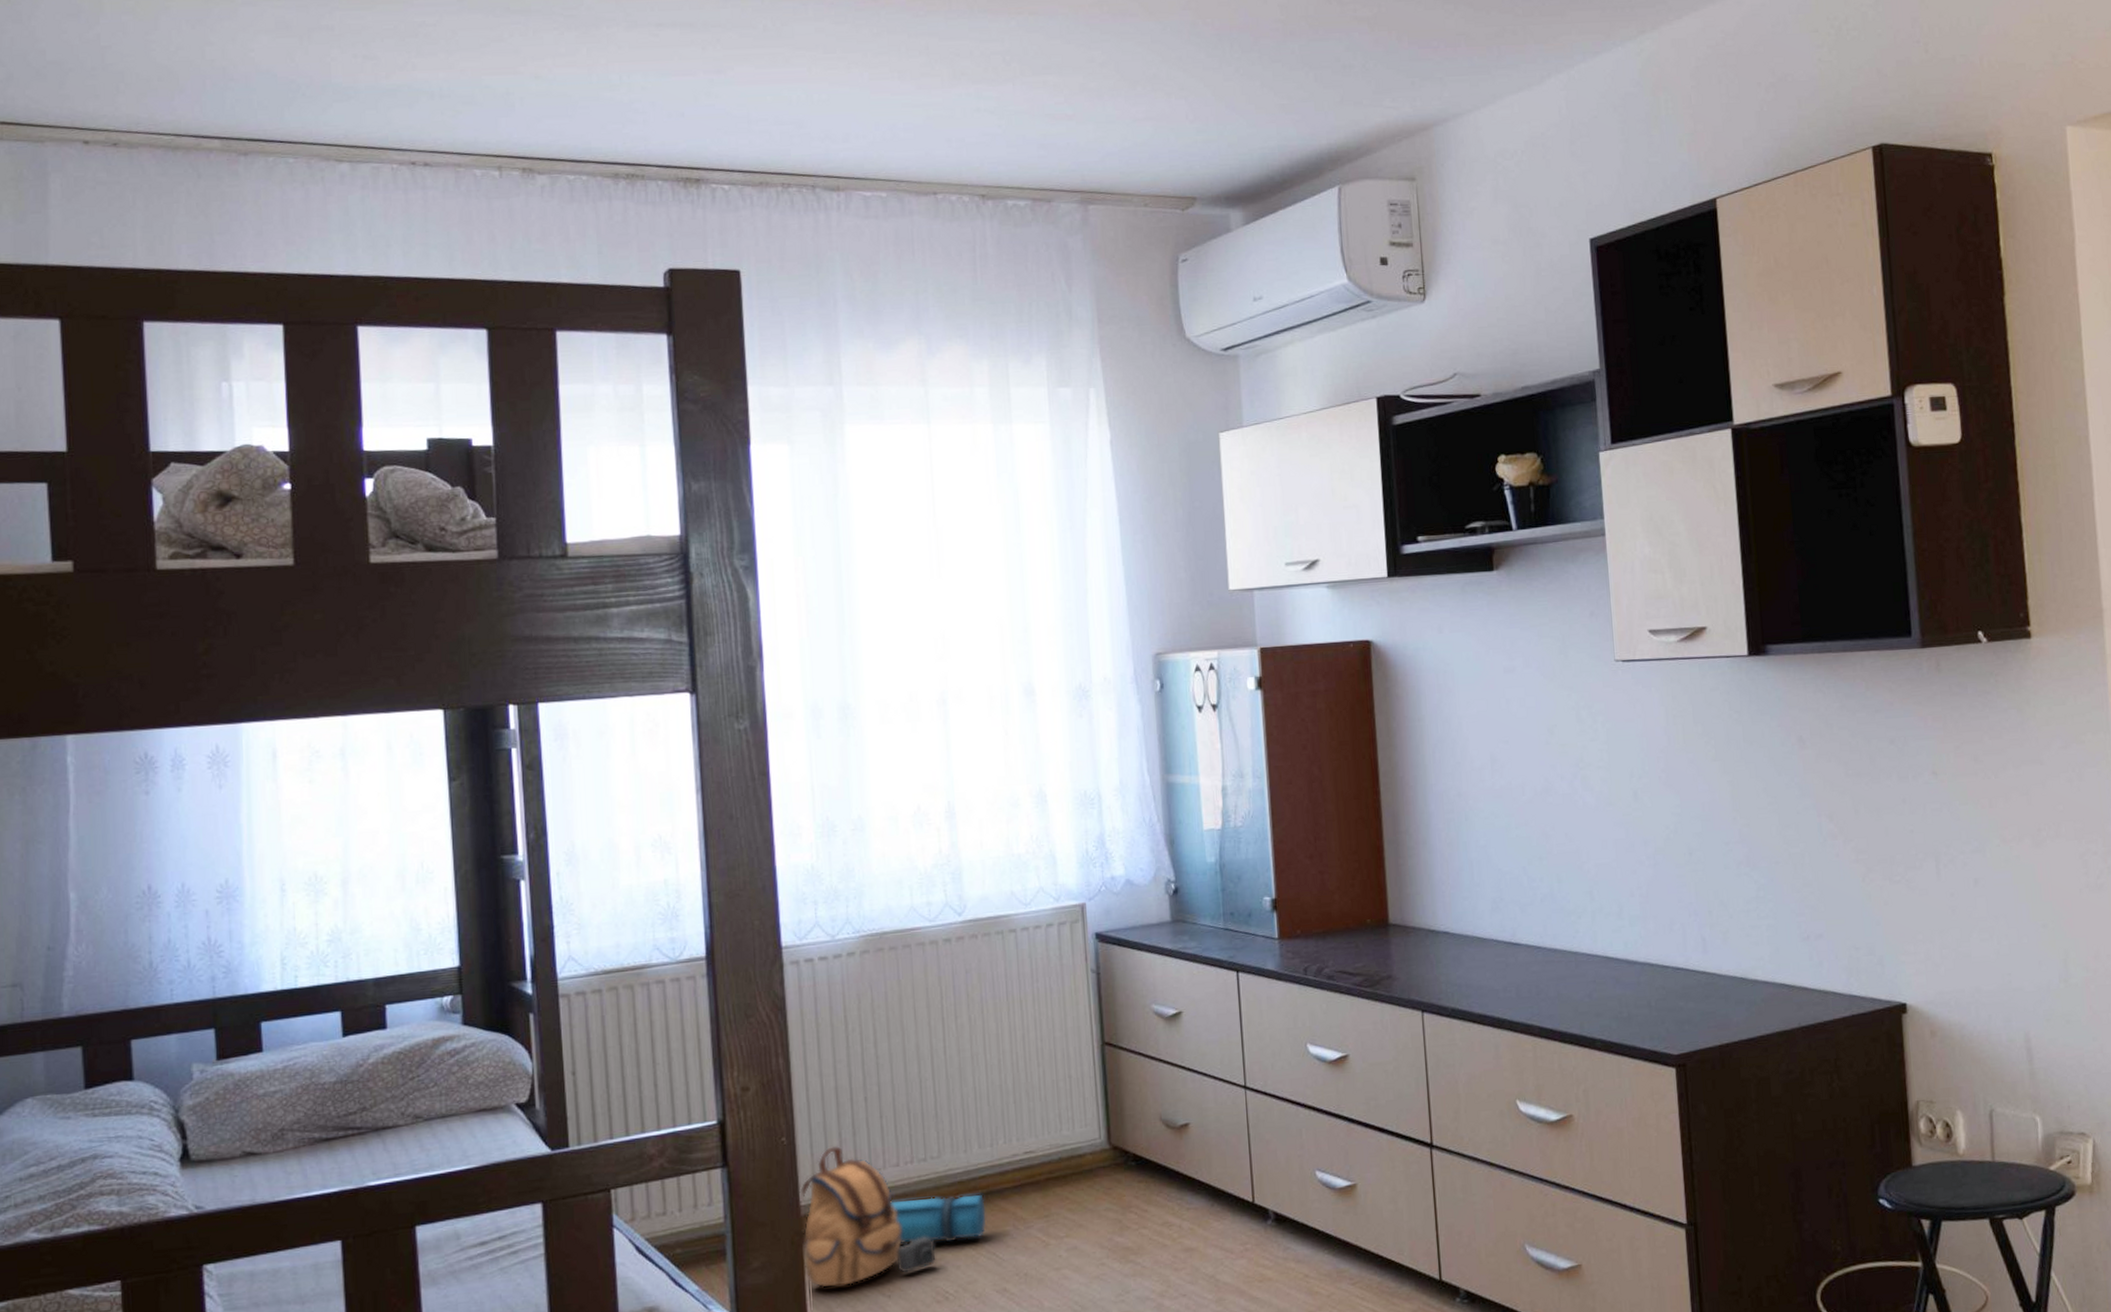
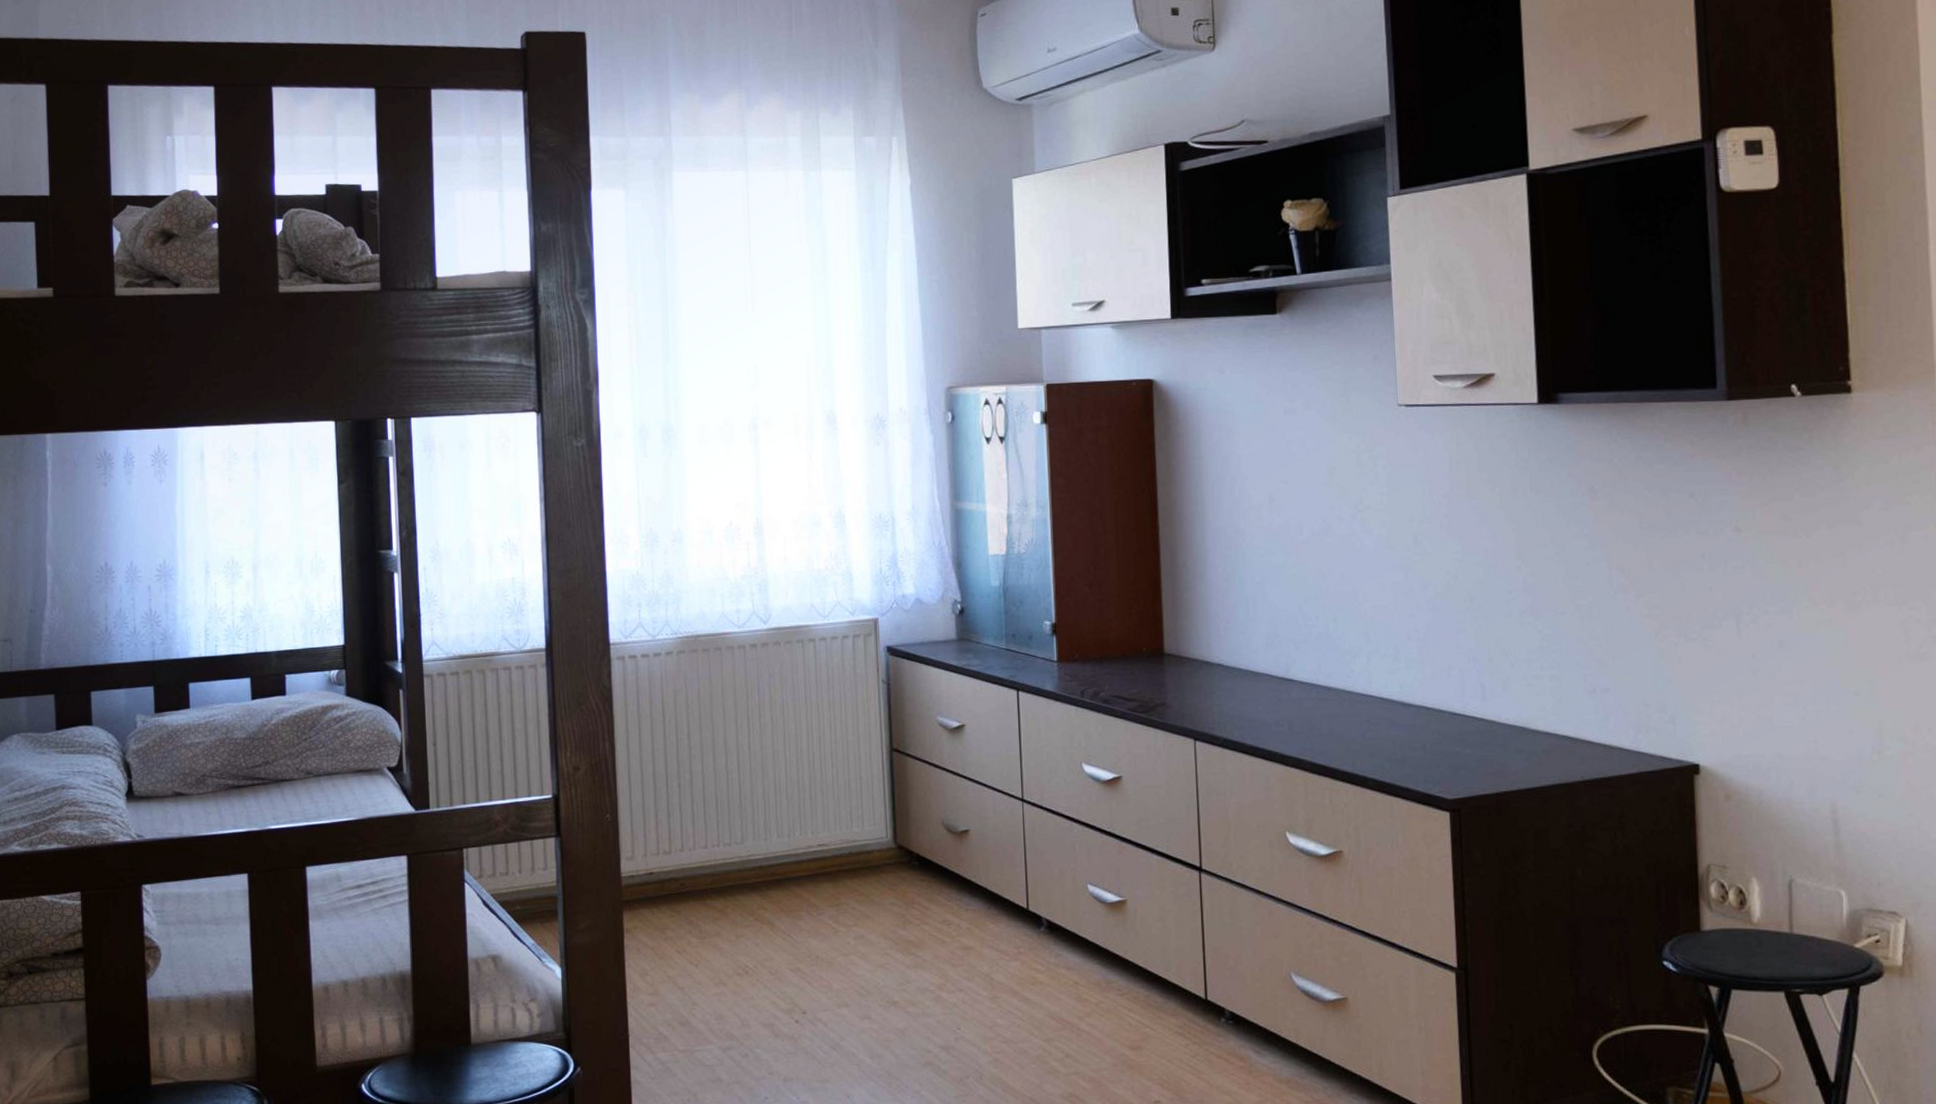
backpack: present [799,1146,987,1288] -> none [621,826,783,952]

